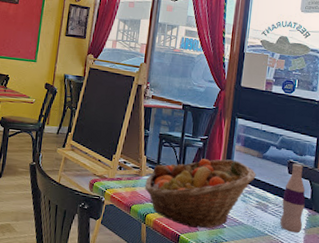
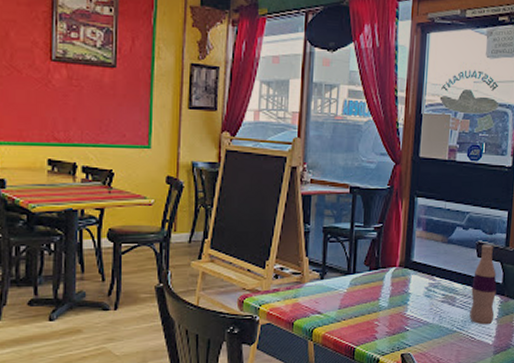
fruit basket: present [144,159,256,229] -> none [309,249,441,338]

